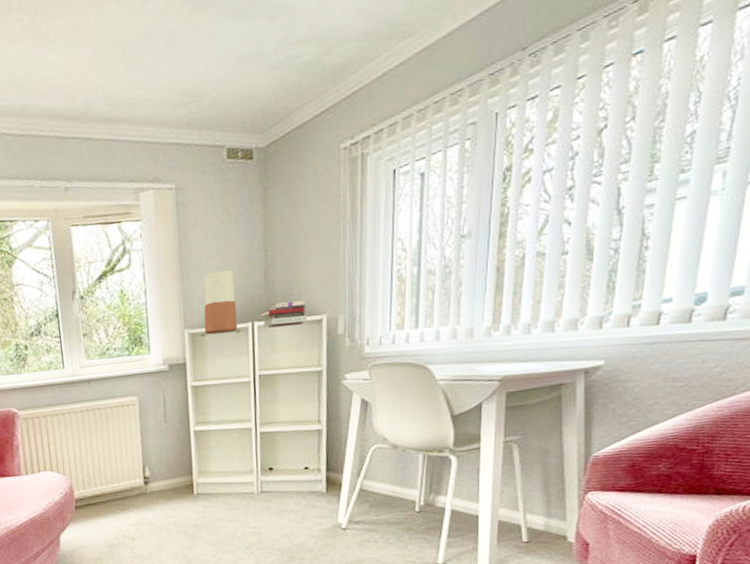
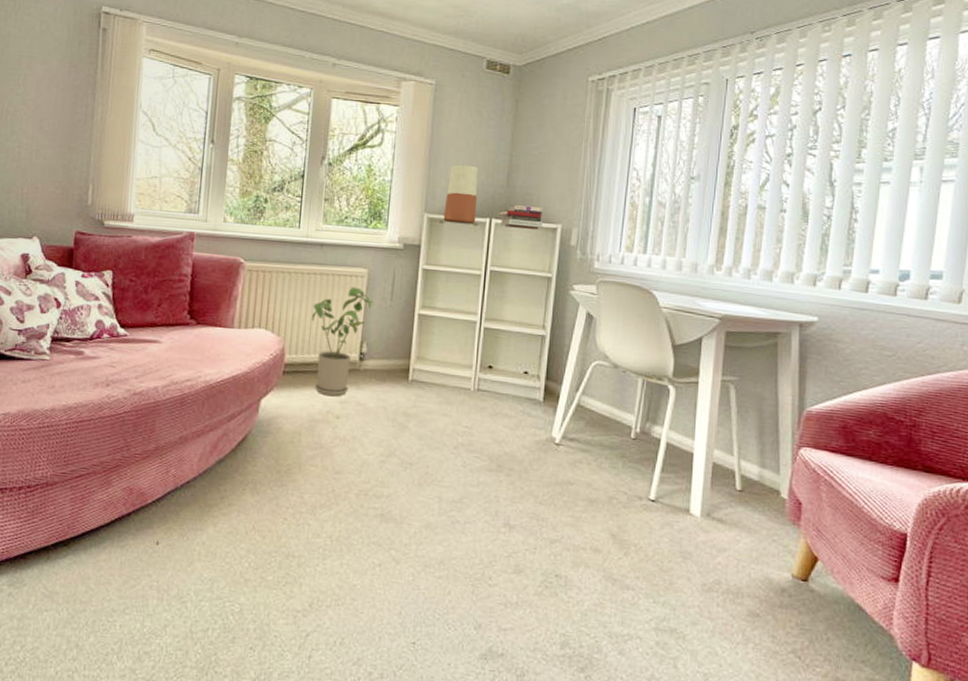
house plant: none [91,416,148,522] -> present [312,287,373,397]

